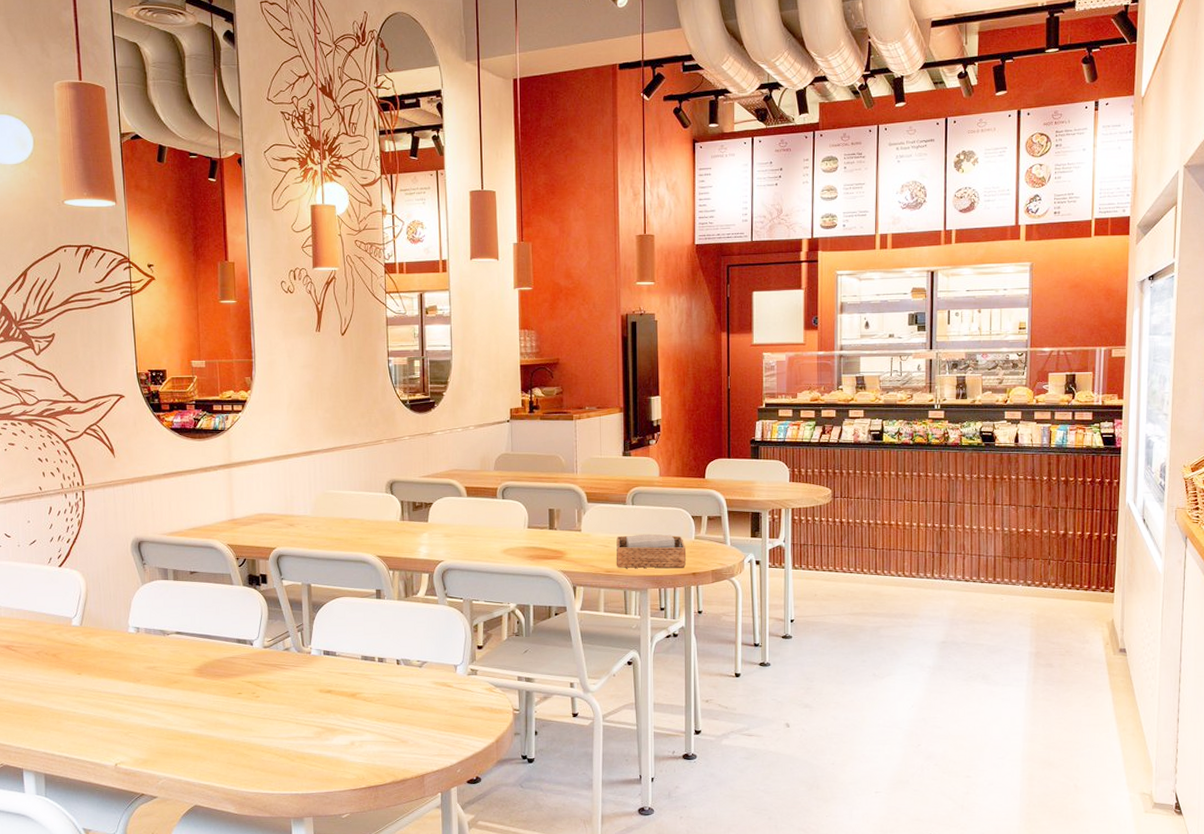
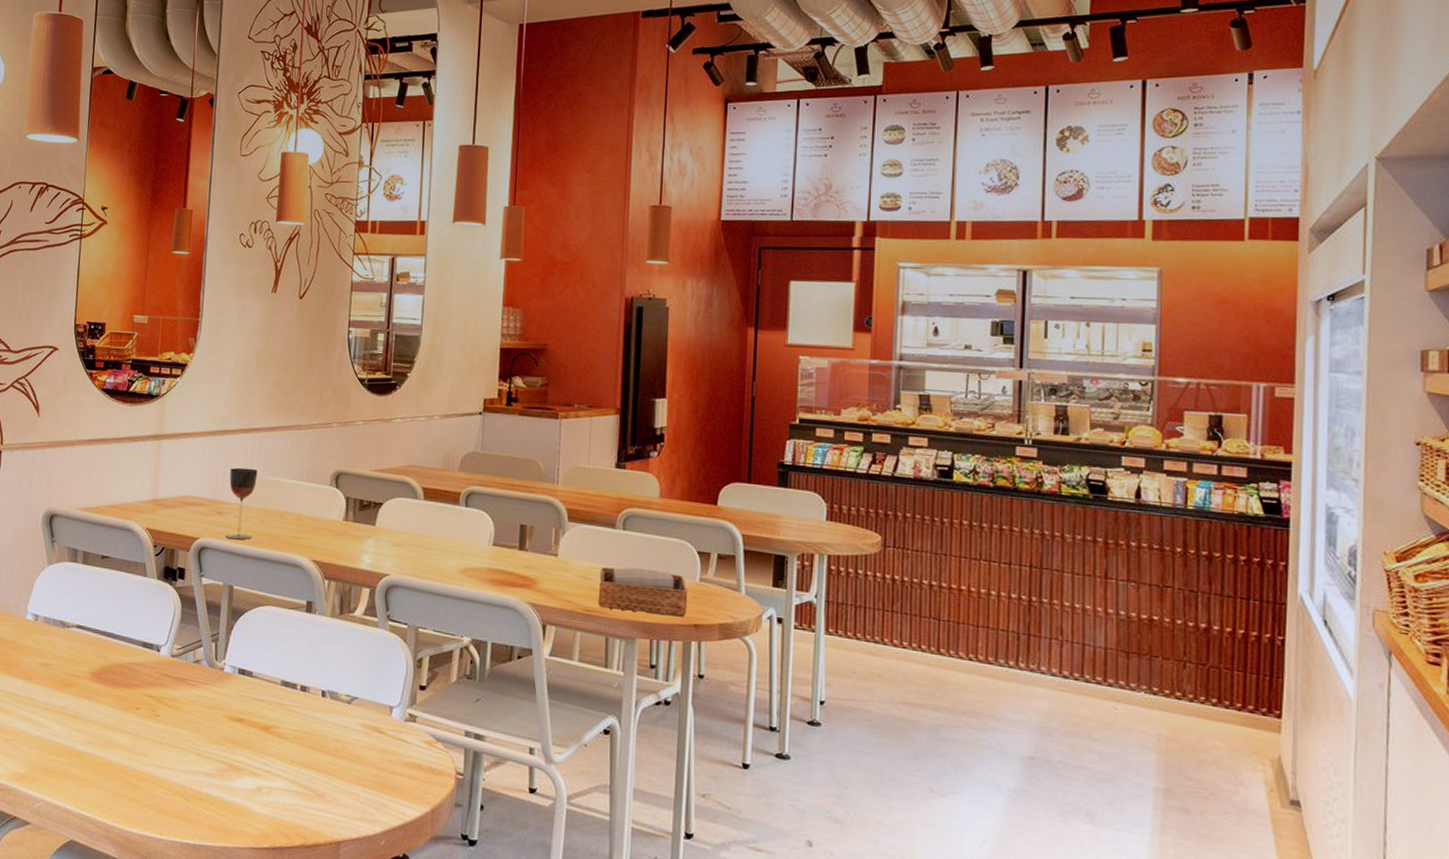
wineglass: none [297,485,322,546] -> present [226,467,258,540]

